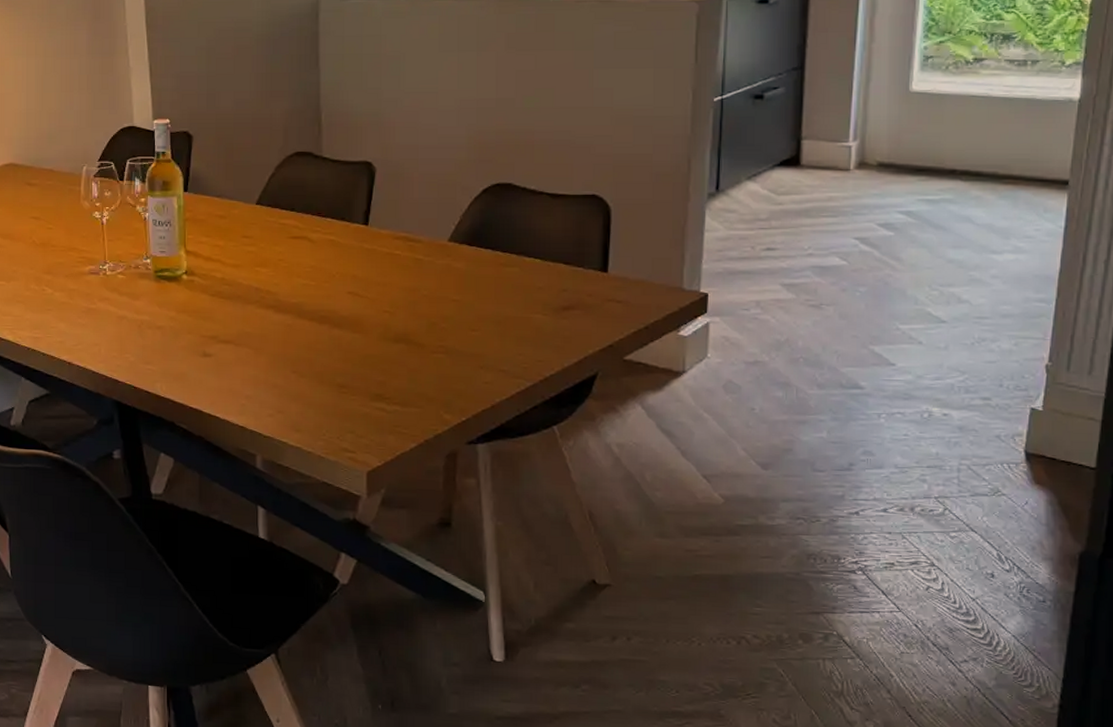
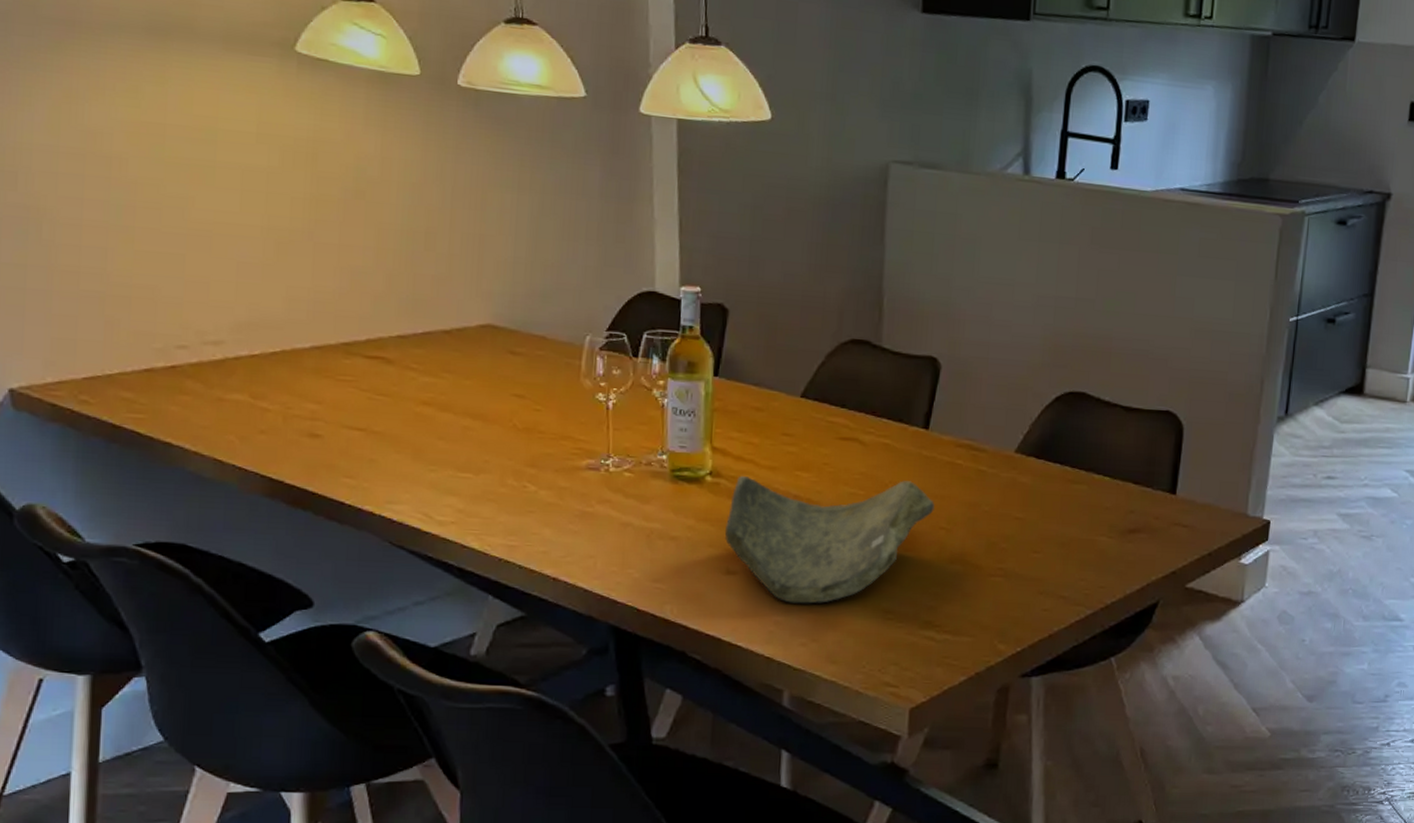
decorative bowl: none [200,271,378,381] -> present [724,475,935,604]

